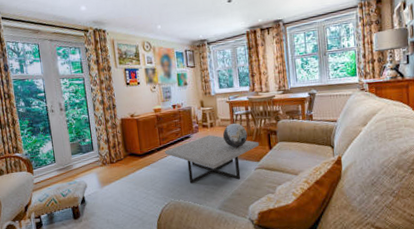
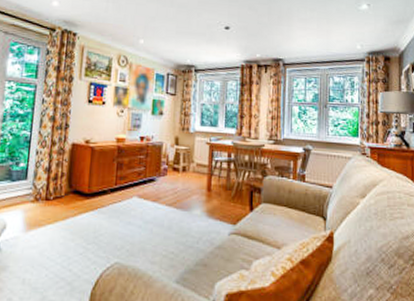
coffee table: present [164,135,259,184] -> none [119,181,238,245]
decorative sphere: present [222,123,248,148] -> none [195,170,226,203]

